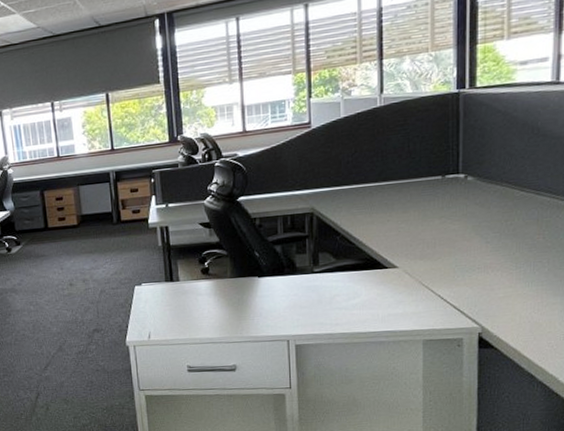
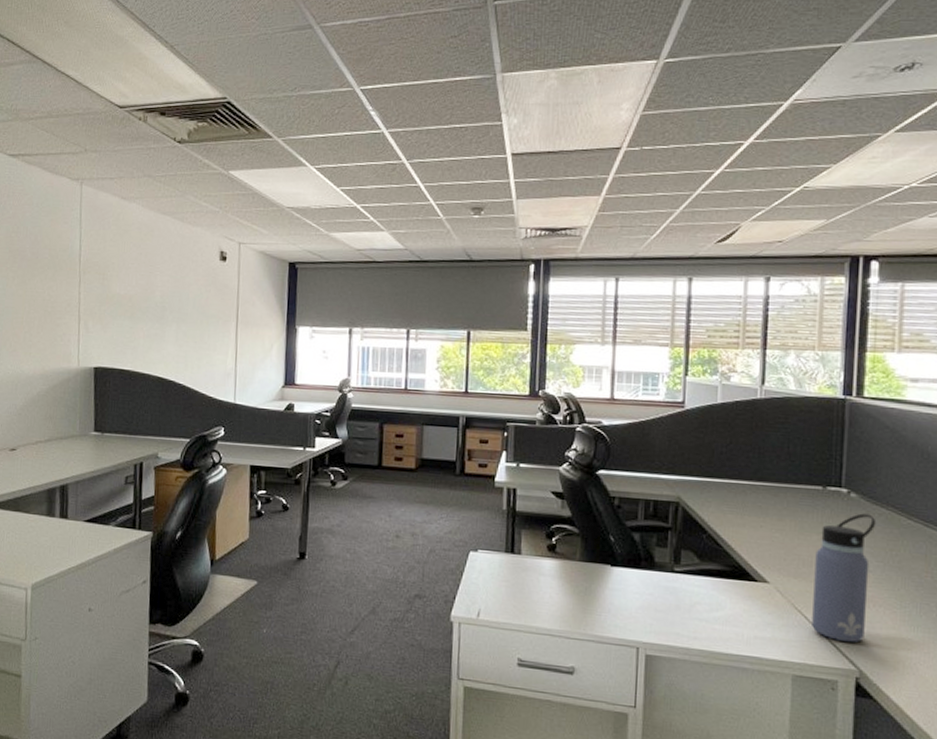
water bottle: none [438,192,492,306] -> present [812,513,877,643]

